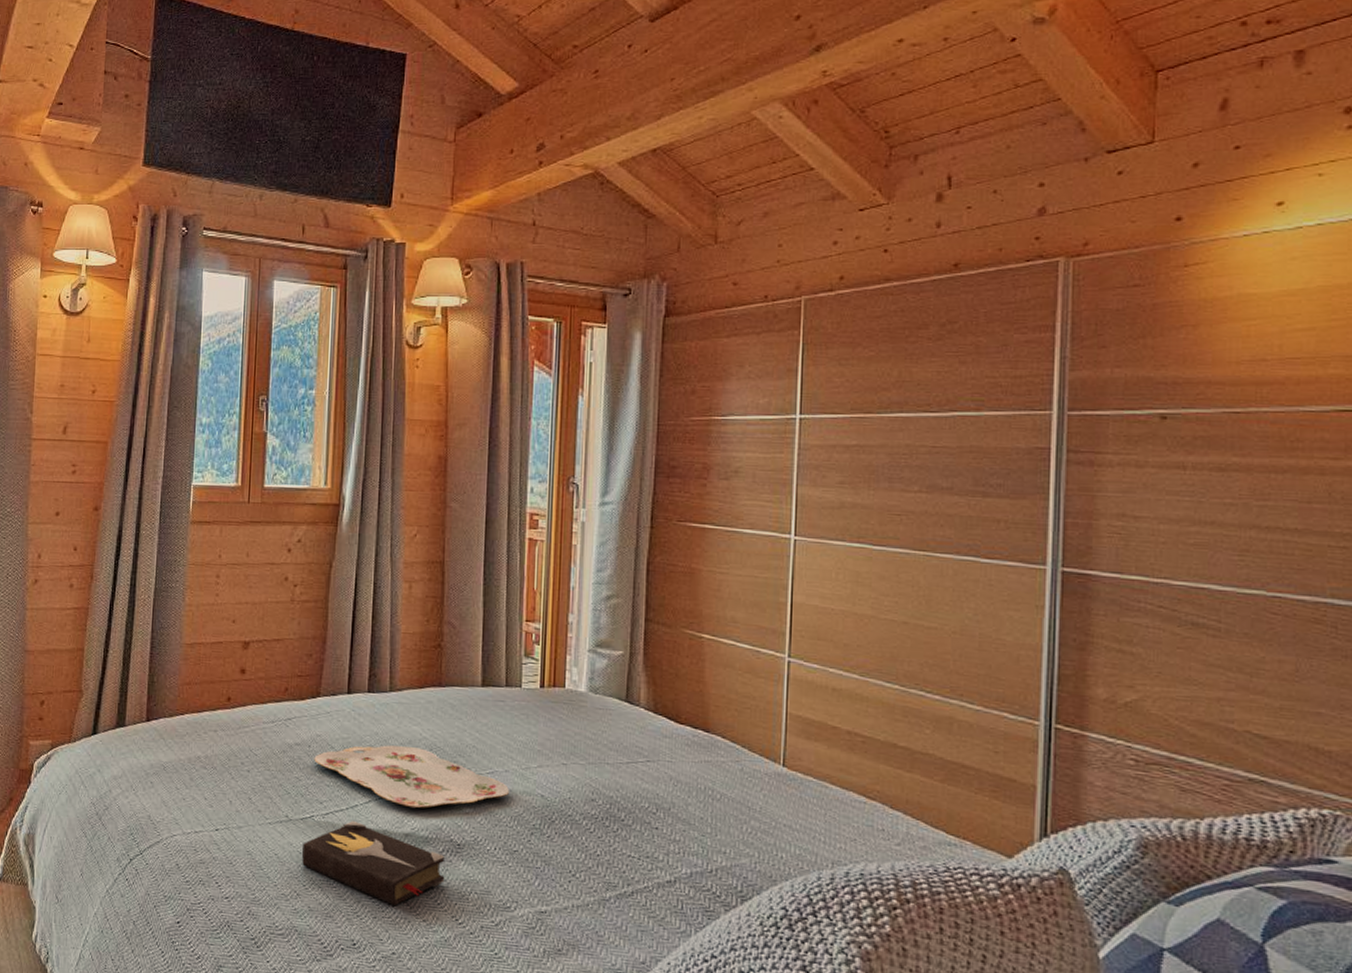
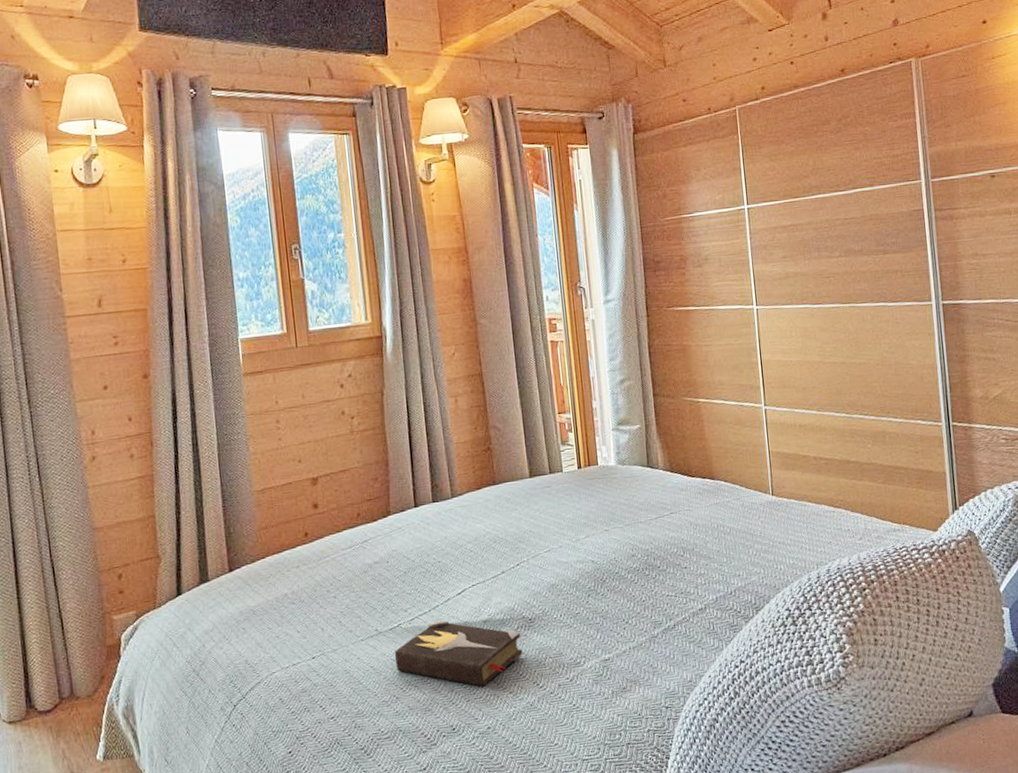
serving tray: present [314,745,509,809] -> none [393,542,565,597]

